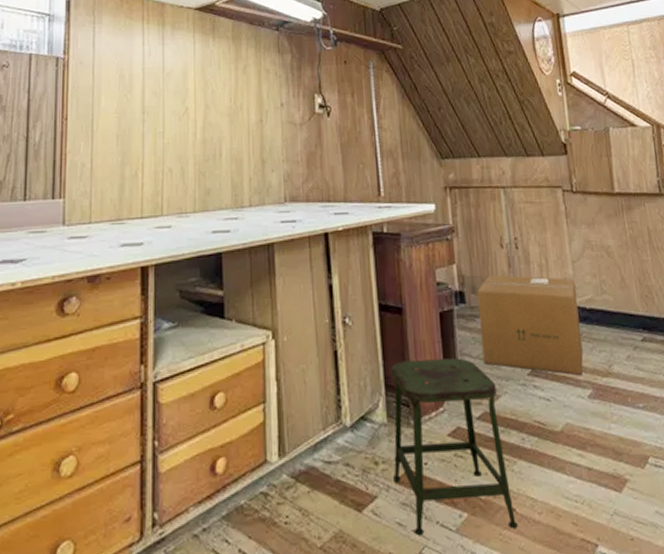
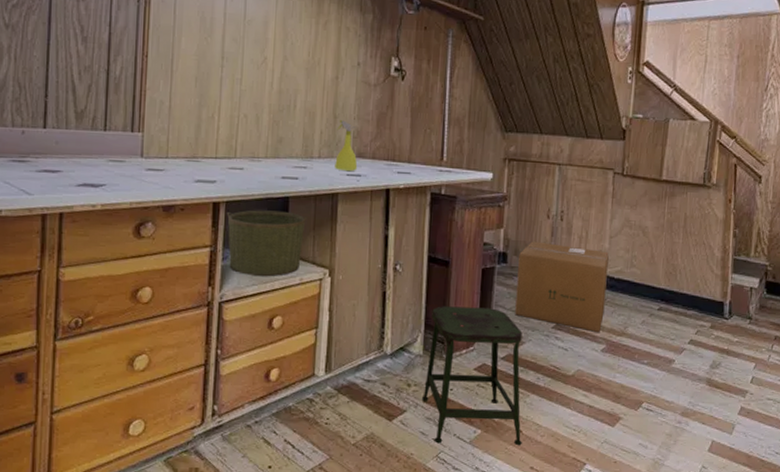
basket: none [156,269,243,347] -> present [226,210,308,276]
spray bottle: none [266,164,292,219] -> present [335,120,358,172]

